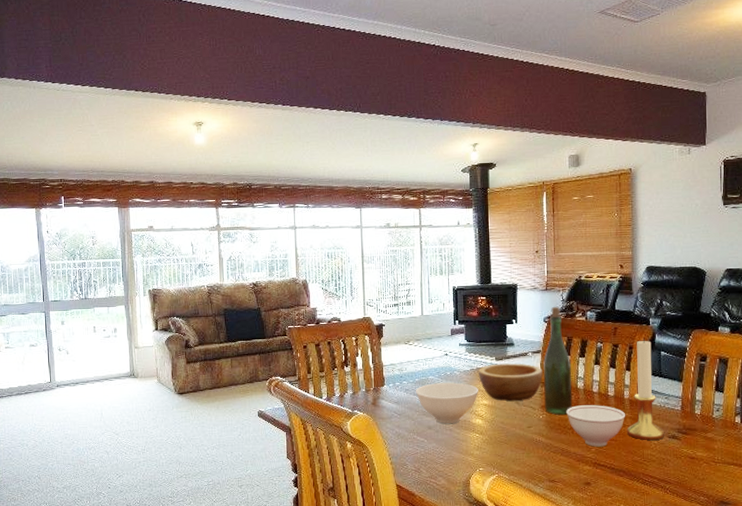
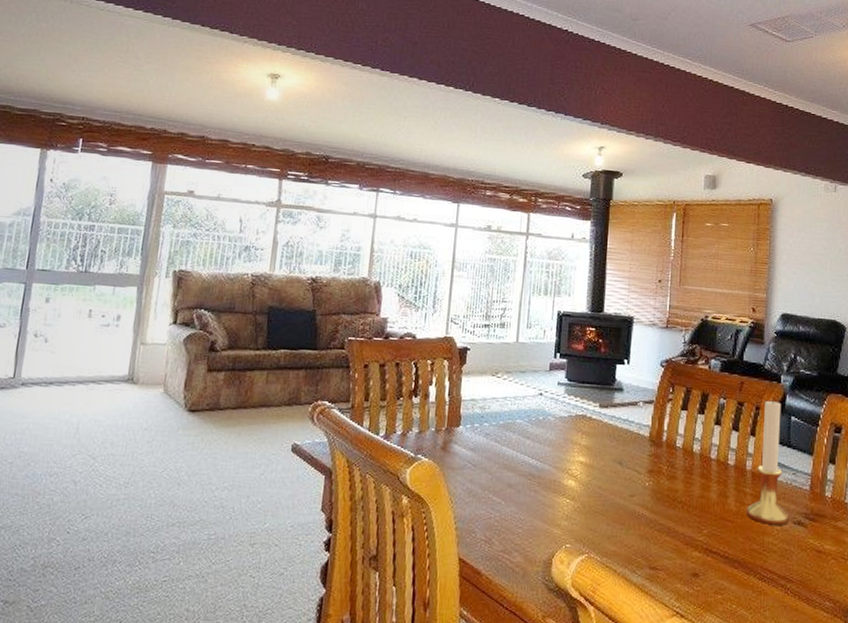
bowl: present [415,382,478,425] -> none [497,428,575,484]
bowl: present [478,363,543,401] -> none [576,411,654,461]
wine bottle: present [543,306,573,415] -> none [652,348,688,484]
bowl: present [566,405,626,447] -> none [677,473,747,529]

